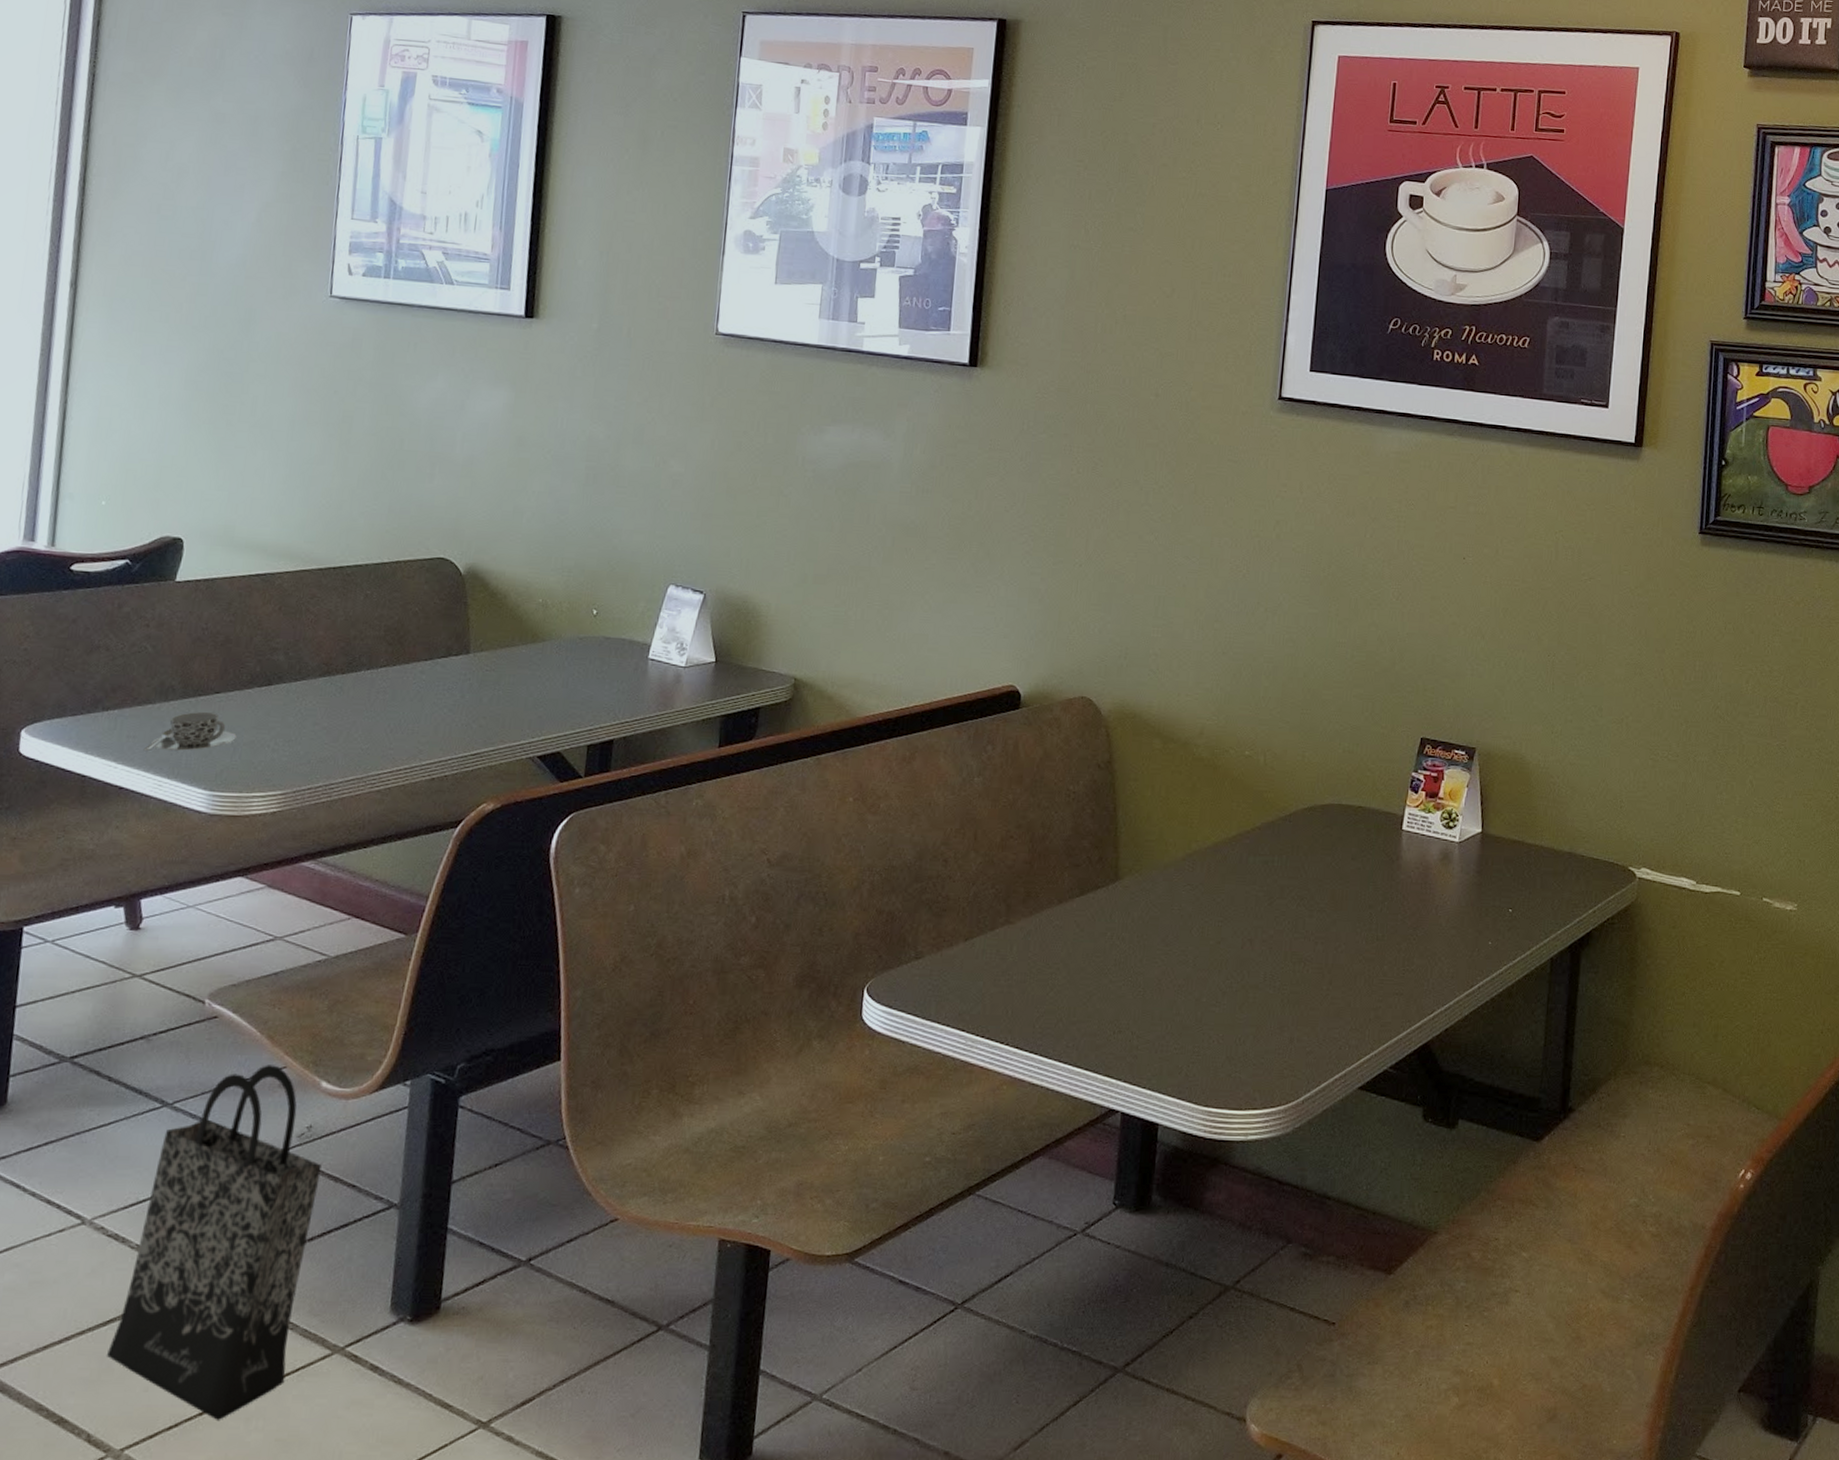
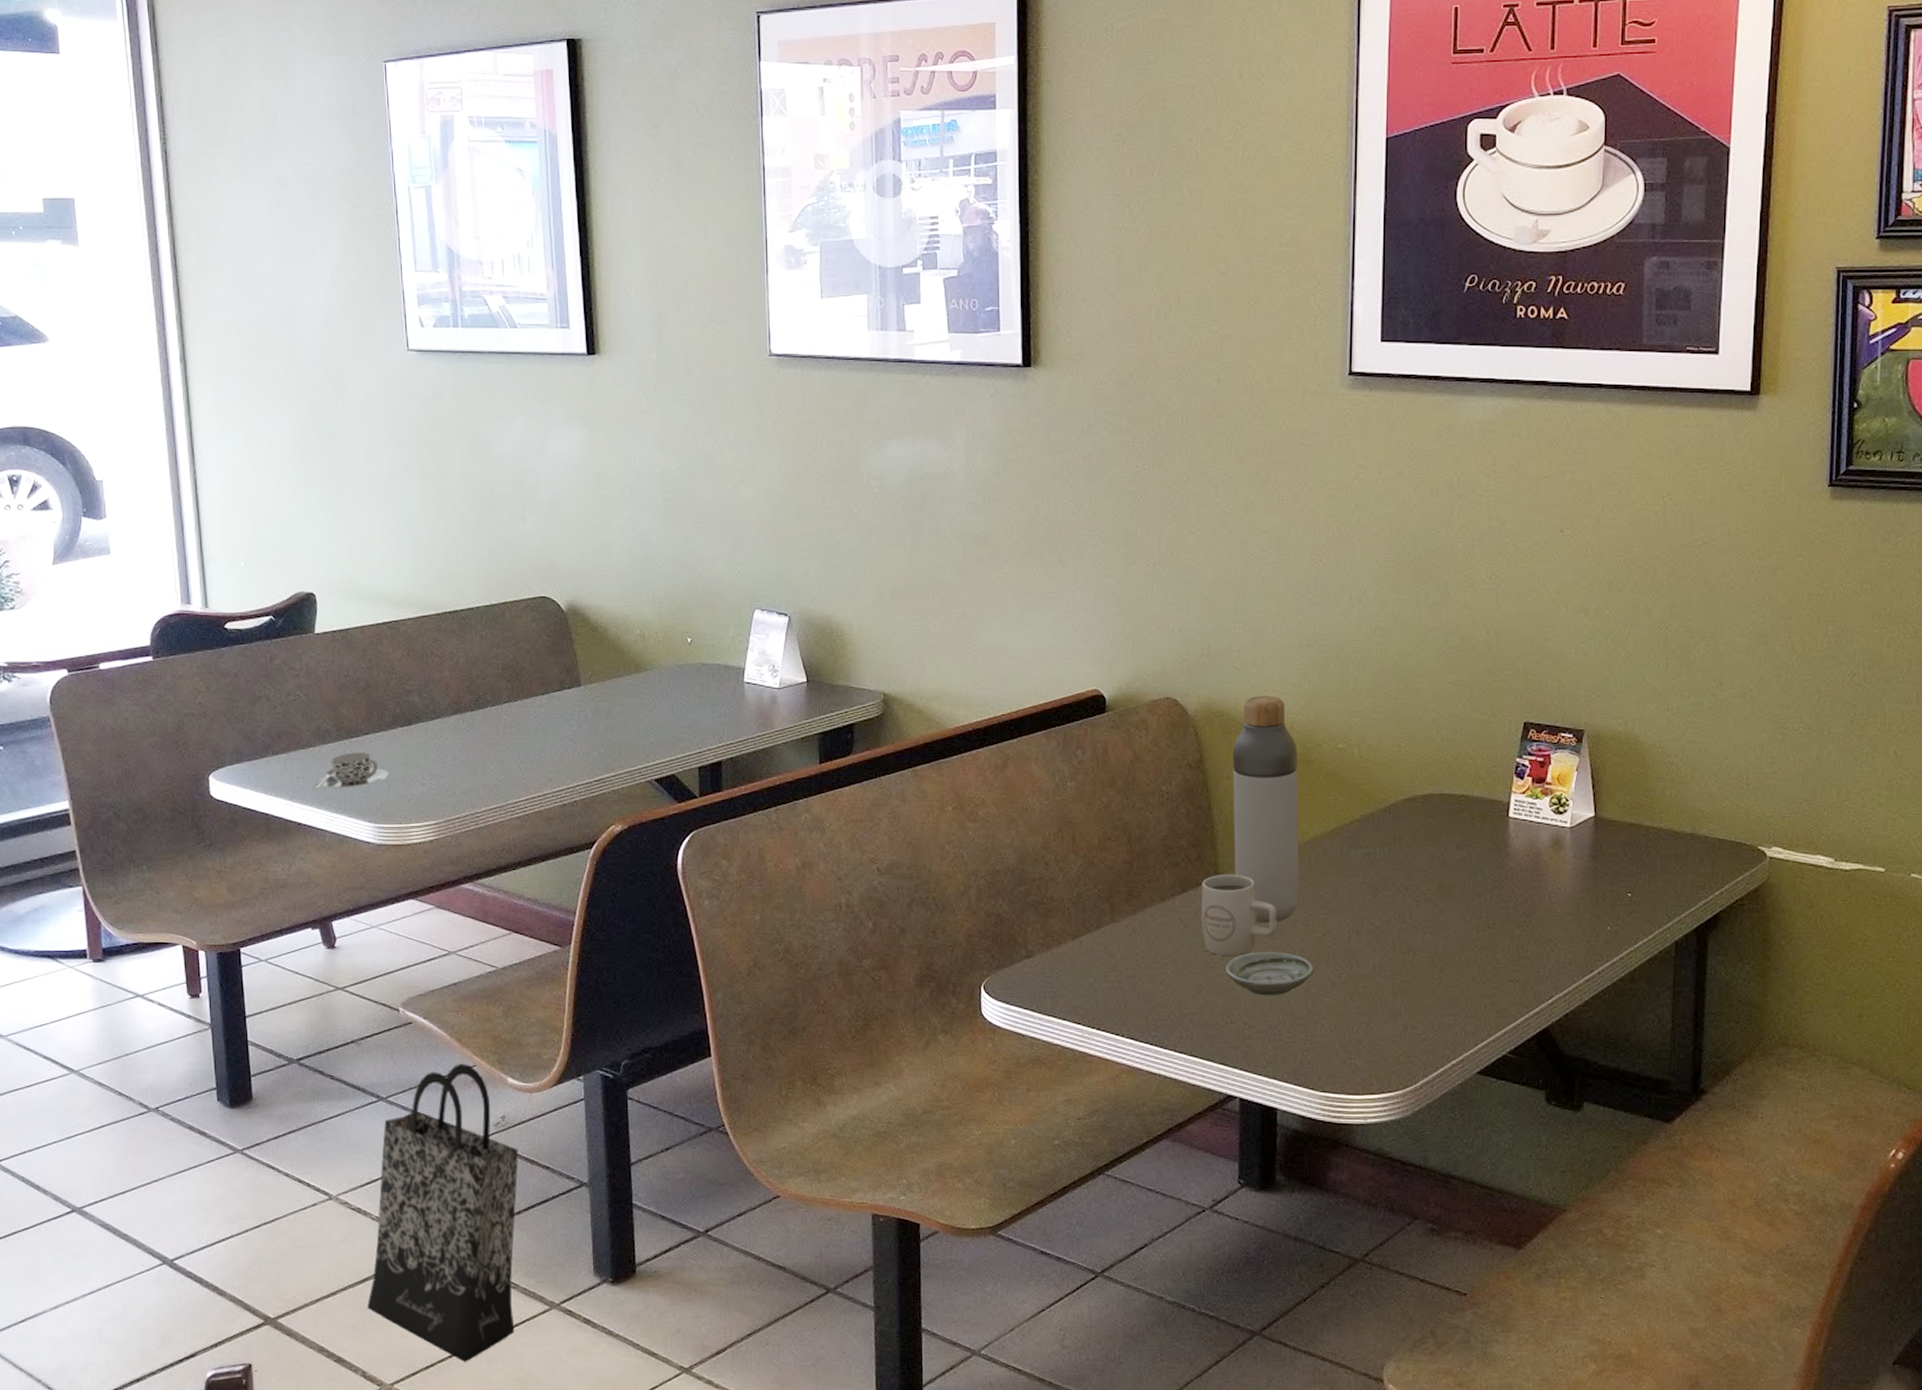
mug: none [1096,877,1174,962] -> present [1200,873,1277,956]
saucer: none [1117,958,1206,1005] -> present [1225,951,1314,996]
bottle: none [1134,699,1206,930] -> present [1233,695,1299,924]

